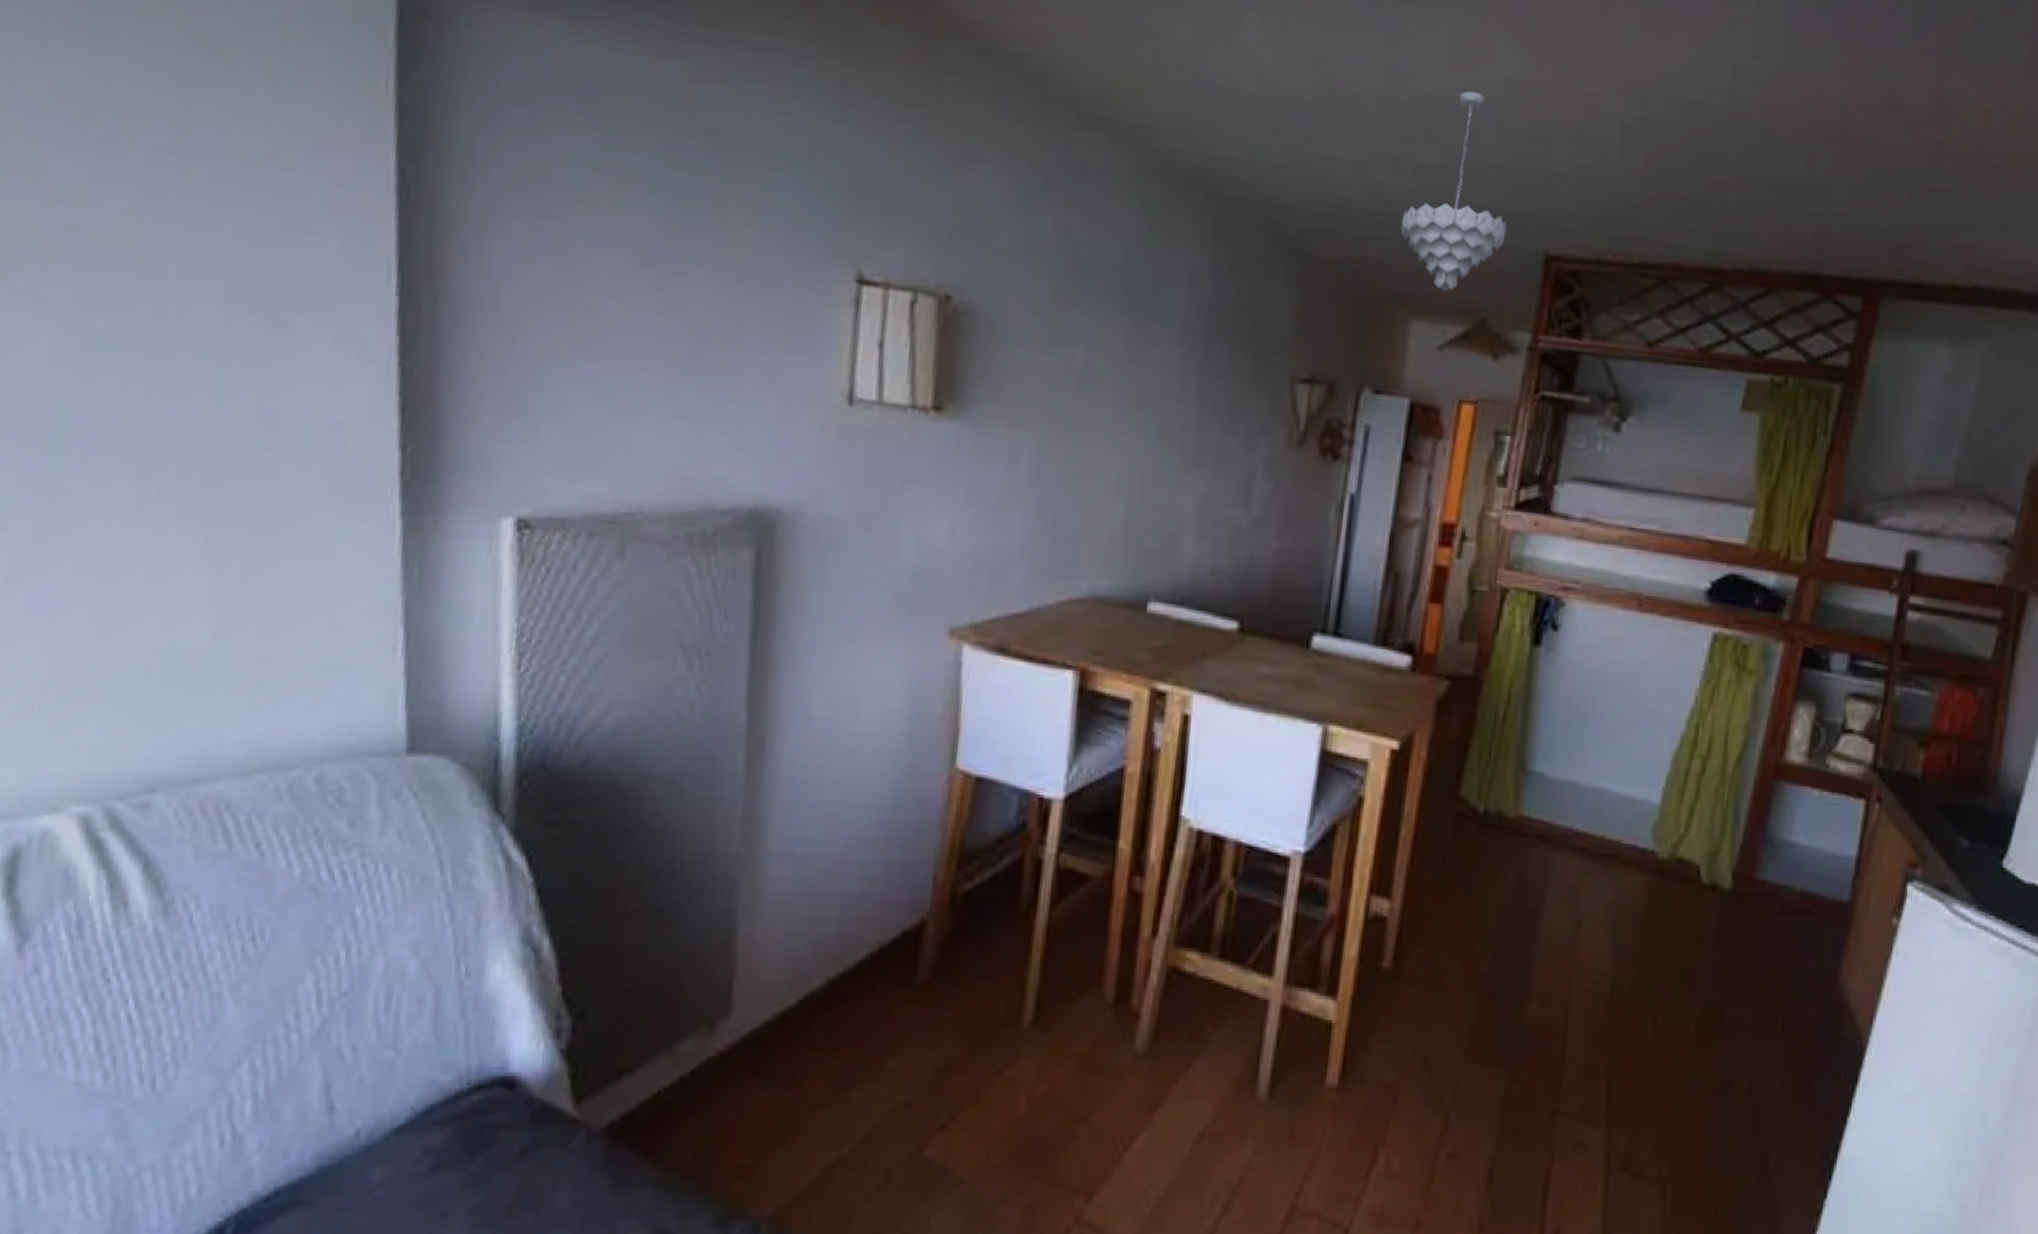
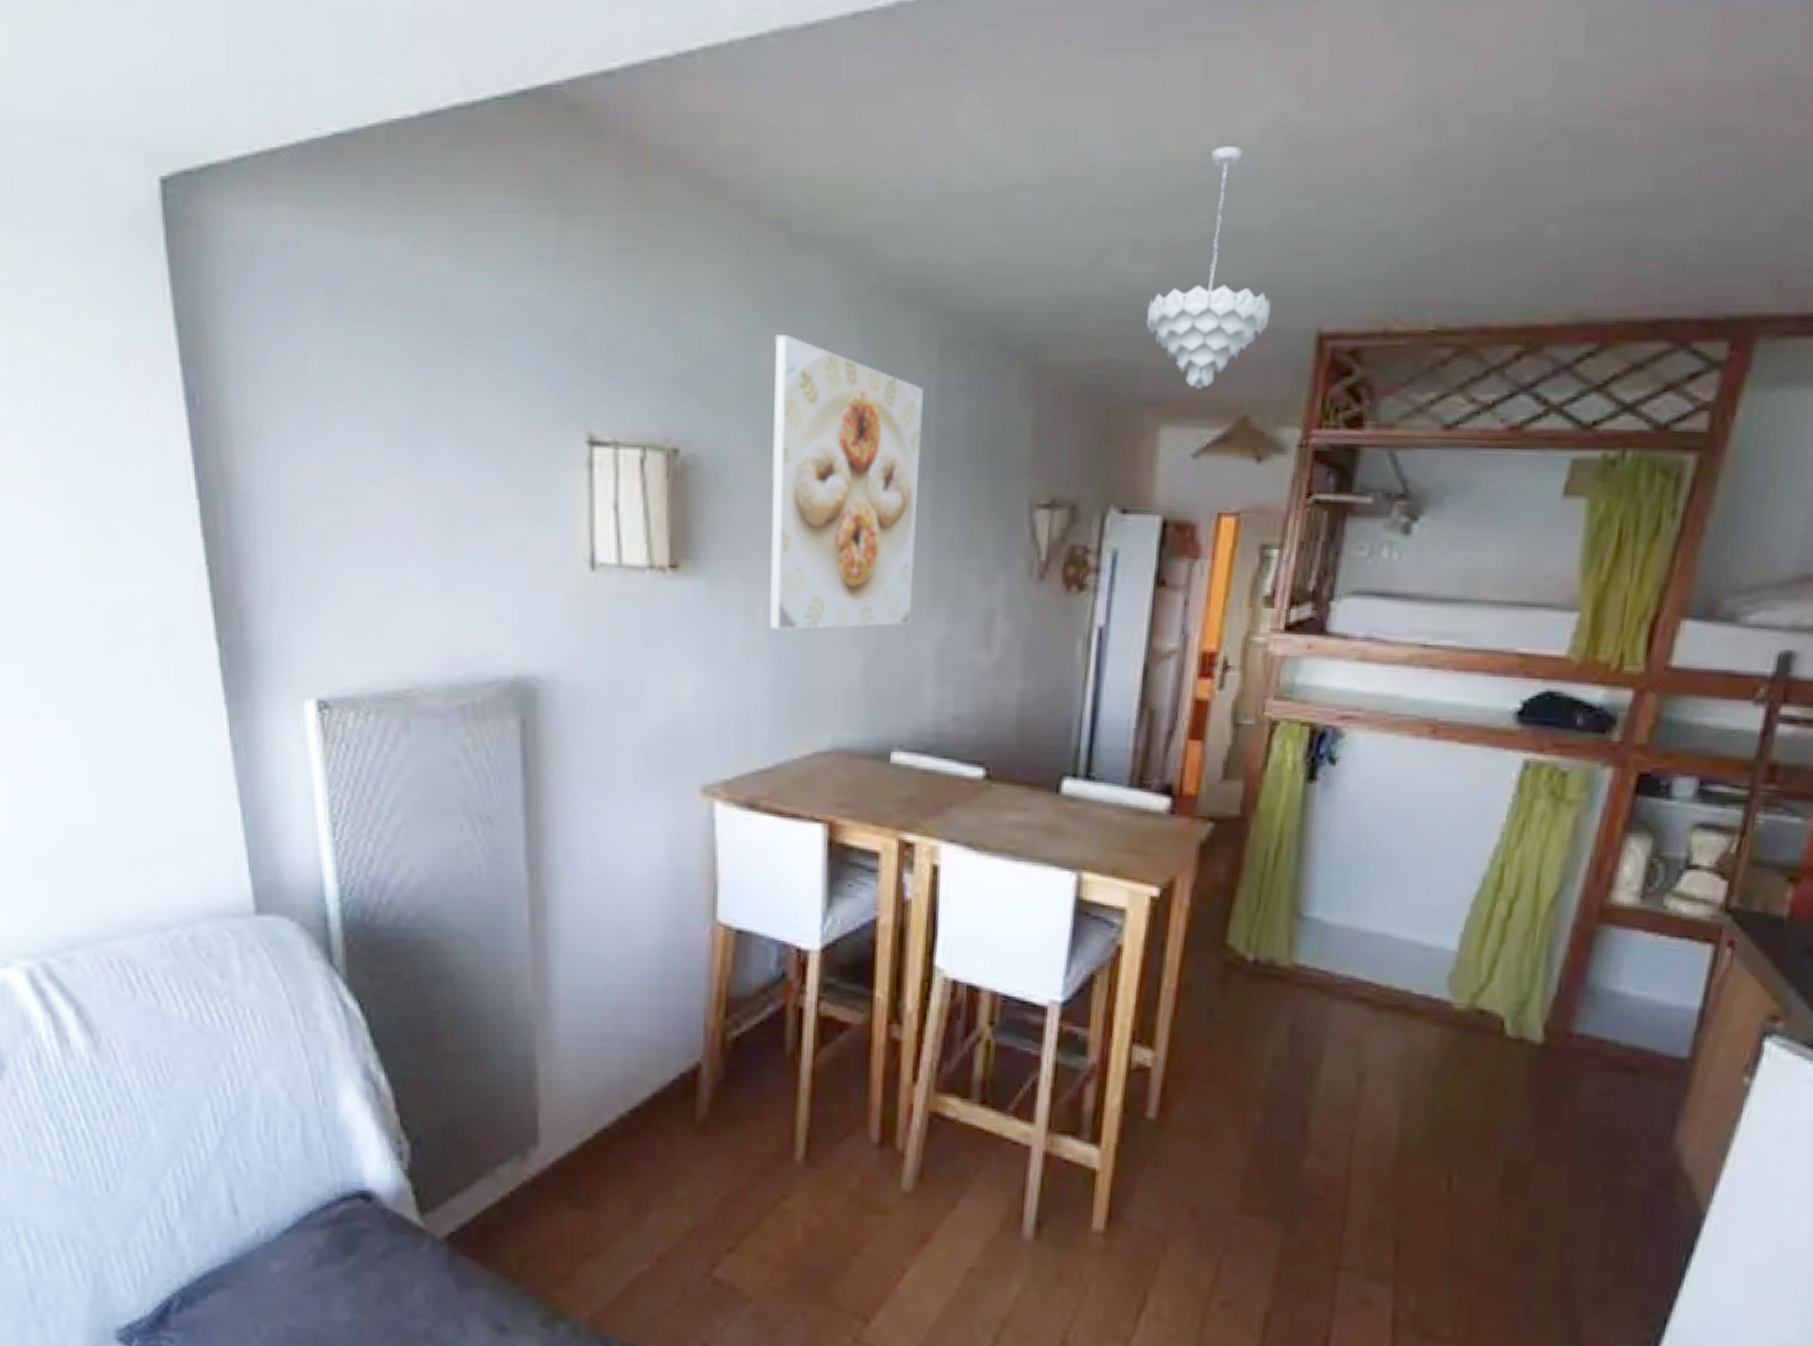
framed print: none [1032,201,1198,481] -> present [769,335,925,631]

